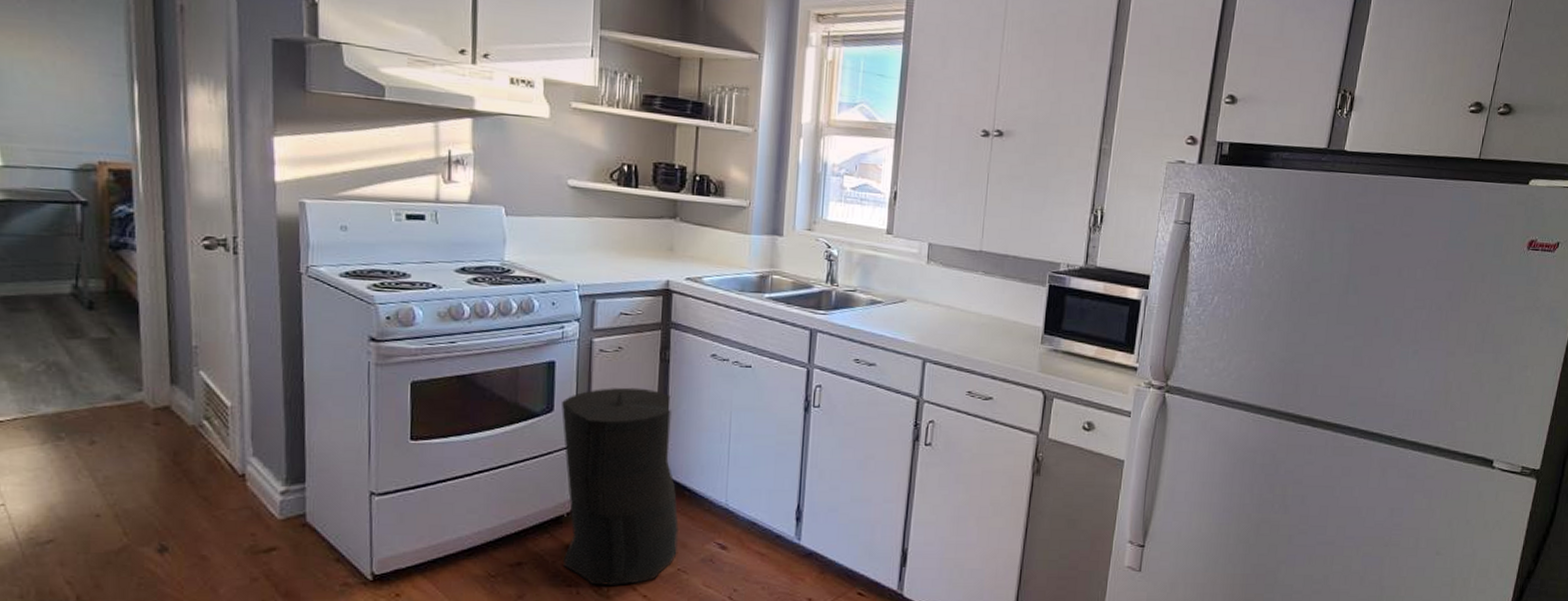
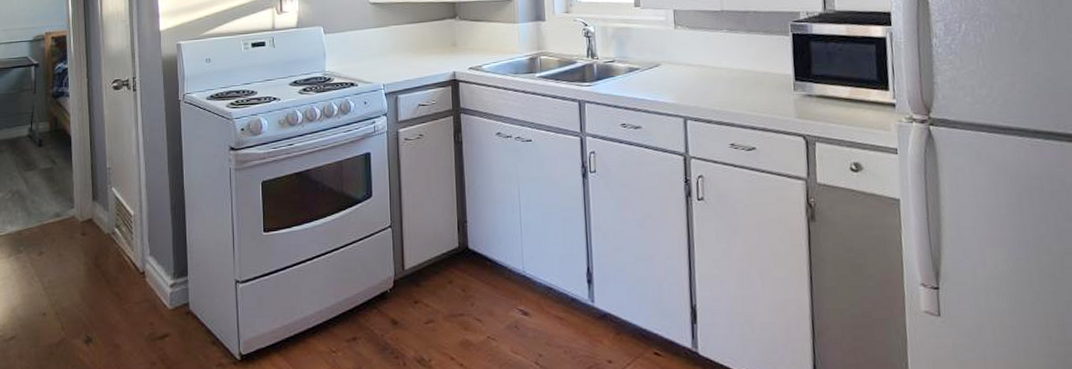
trash can: present [562,387,679,585] -> none [378,169,486,356]

